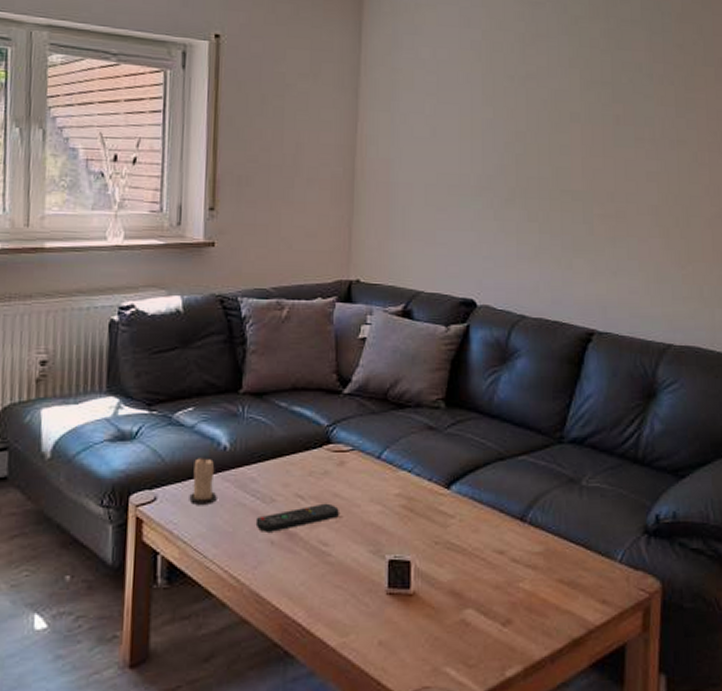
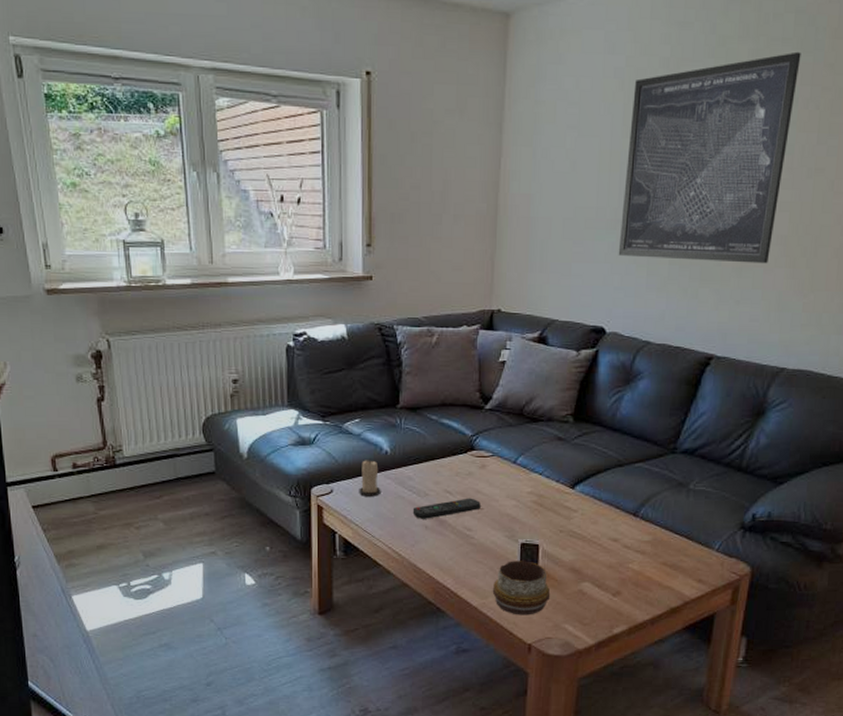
decorative bowl: none [354,583,427,658] -> present [492,561,551,615]
wall art: none [485,32,651,234] -> present [618,51,801,264]

